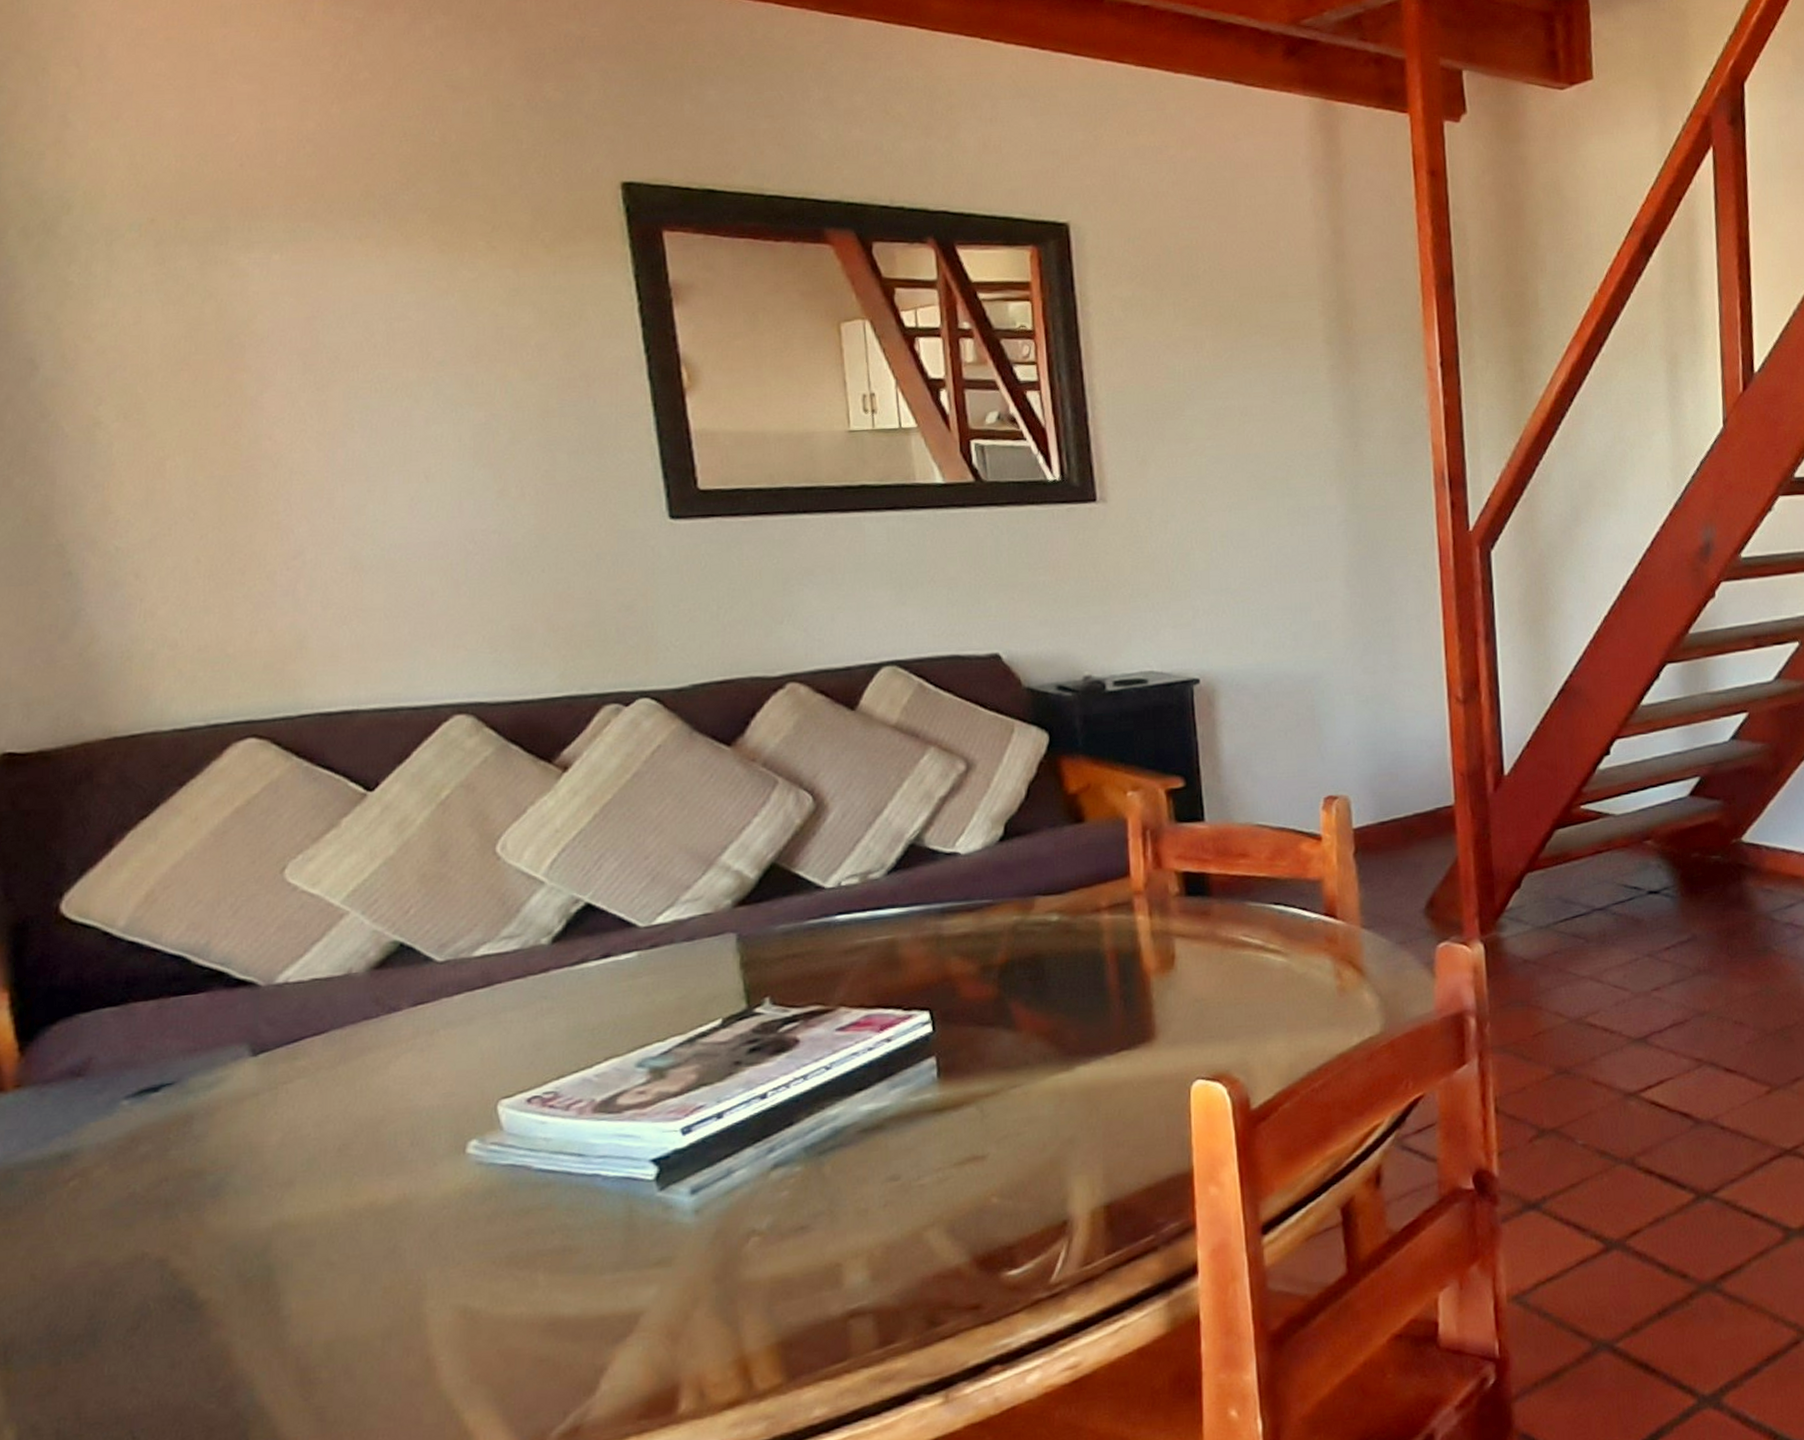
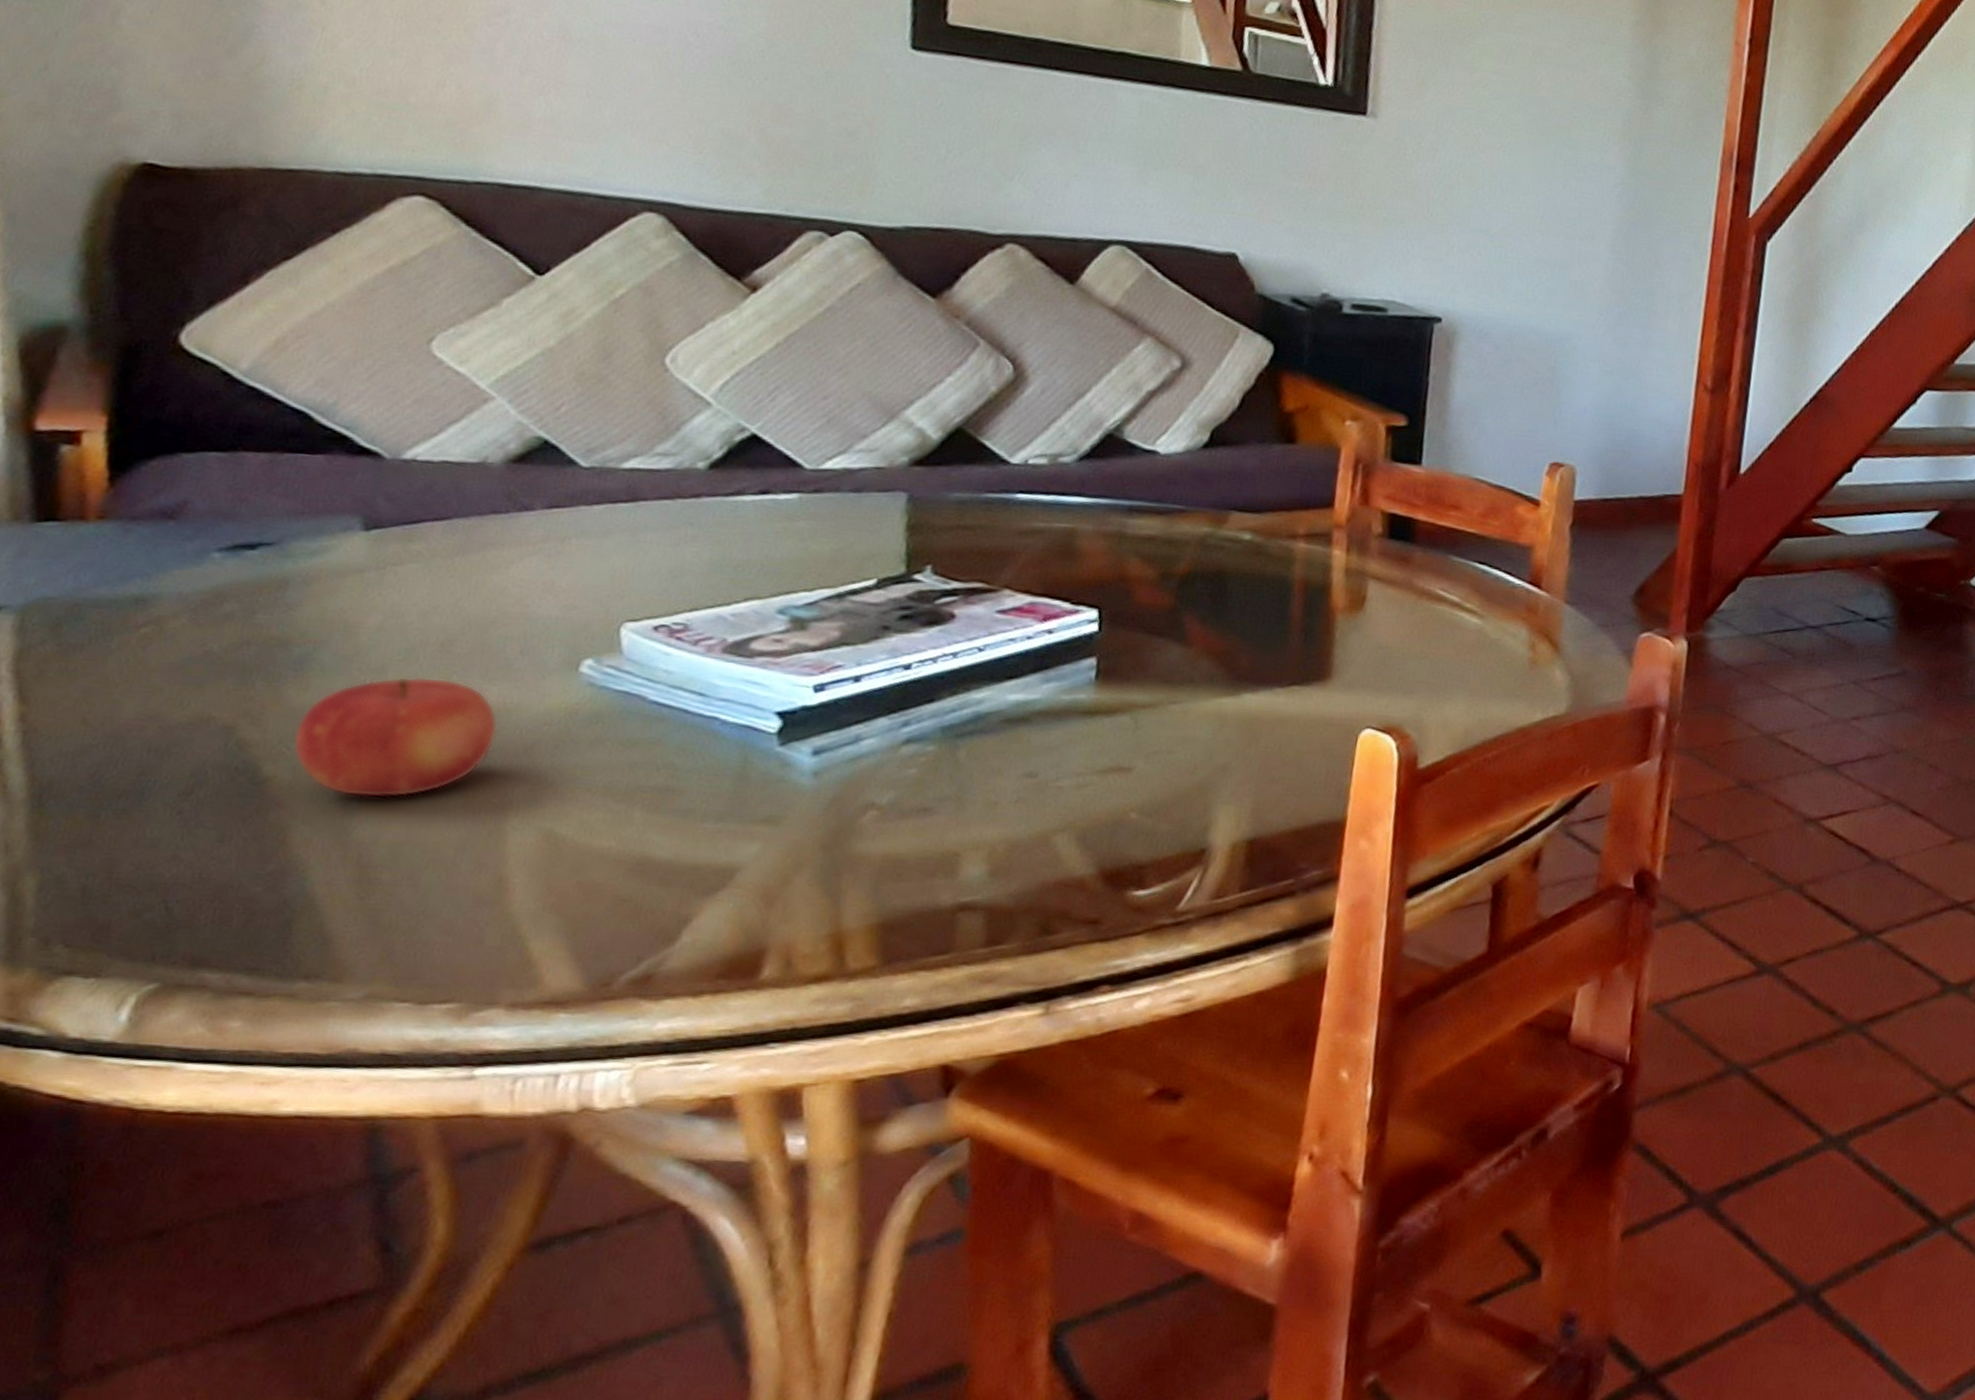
fruit: none [221,1180,403,1306] -> present [293,676,499,799]

